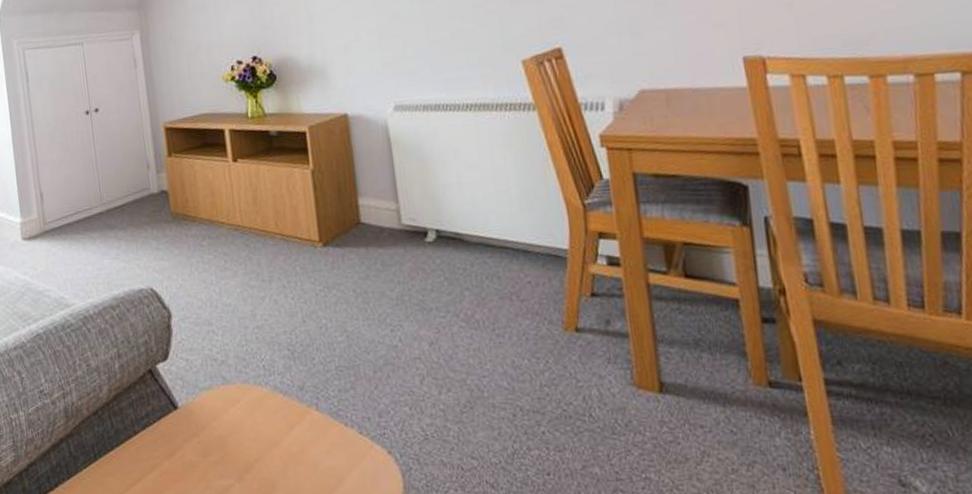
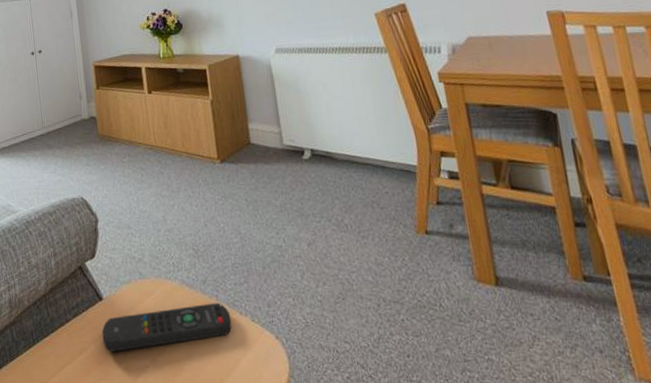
remote control: none [177,412,335,468] -> present [101,302,232,352]

